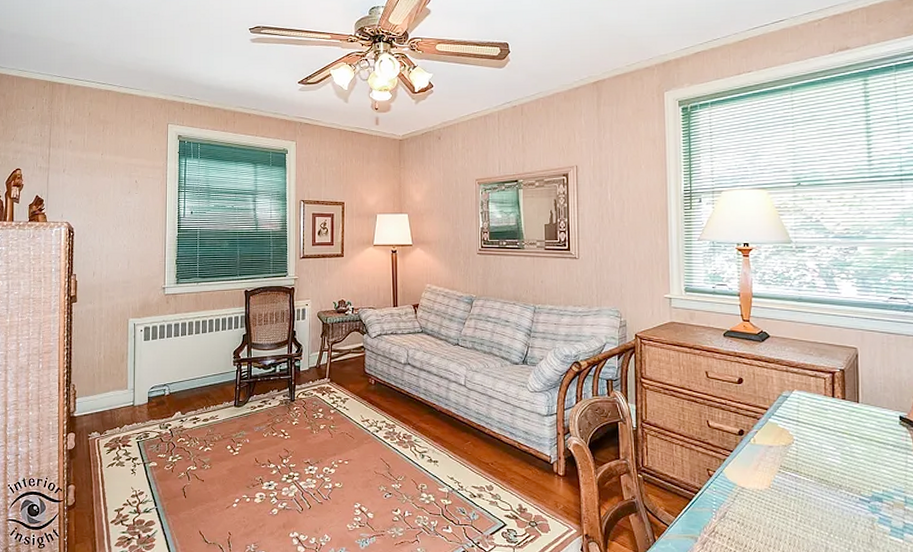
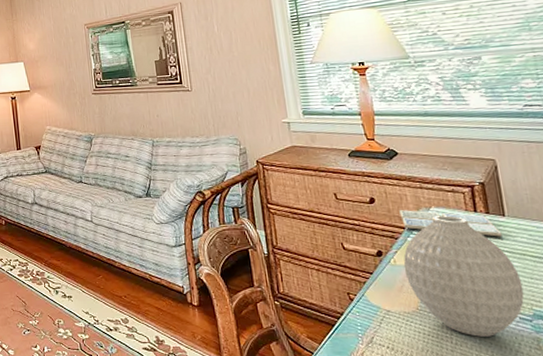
vase: none [762,399,866,515] -> present [403,215,524,337]
drink coaster: none [764,392,854,422] -> present [399,210,502,237]

